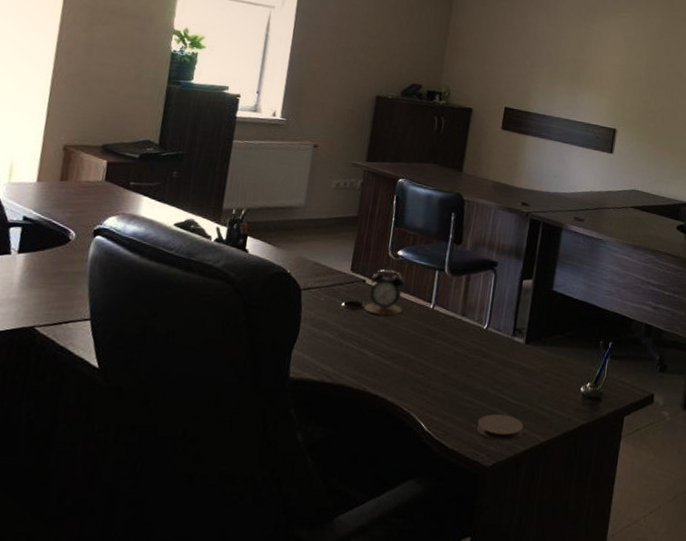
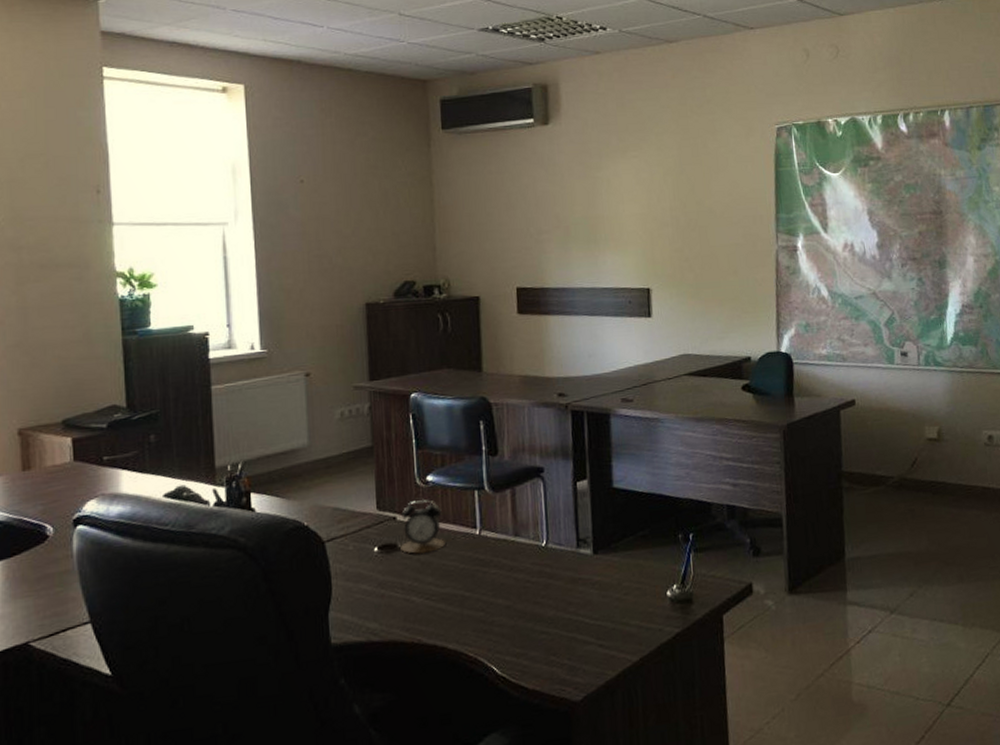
coaster: present [476,414,524,441] -> none [556,639,611,670]

